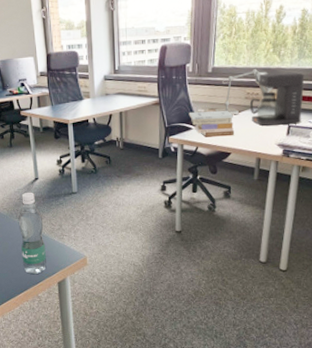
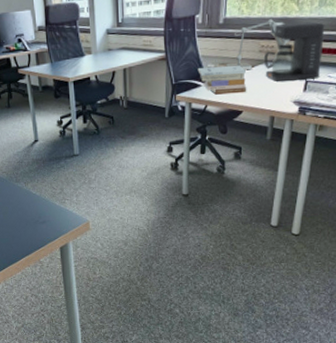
bottle: present [18,192,46,275] -> none [18,154,48,240]

